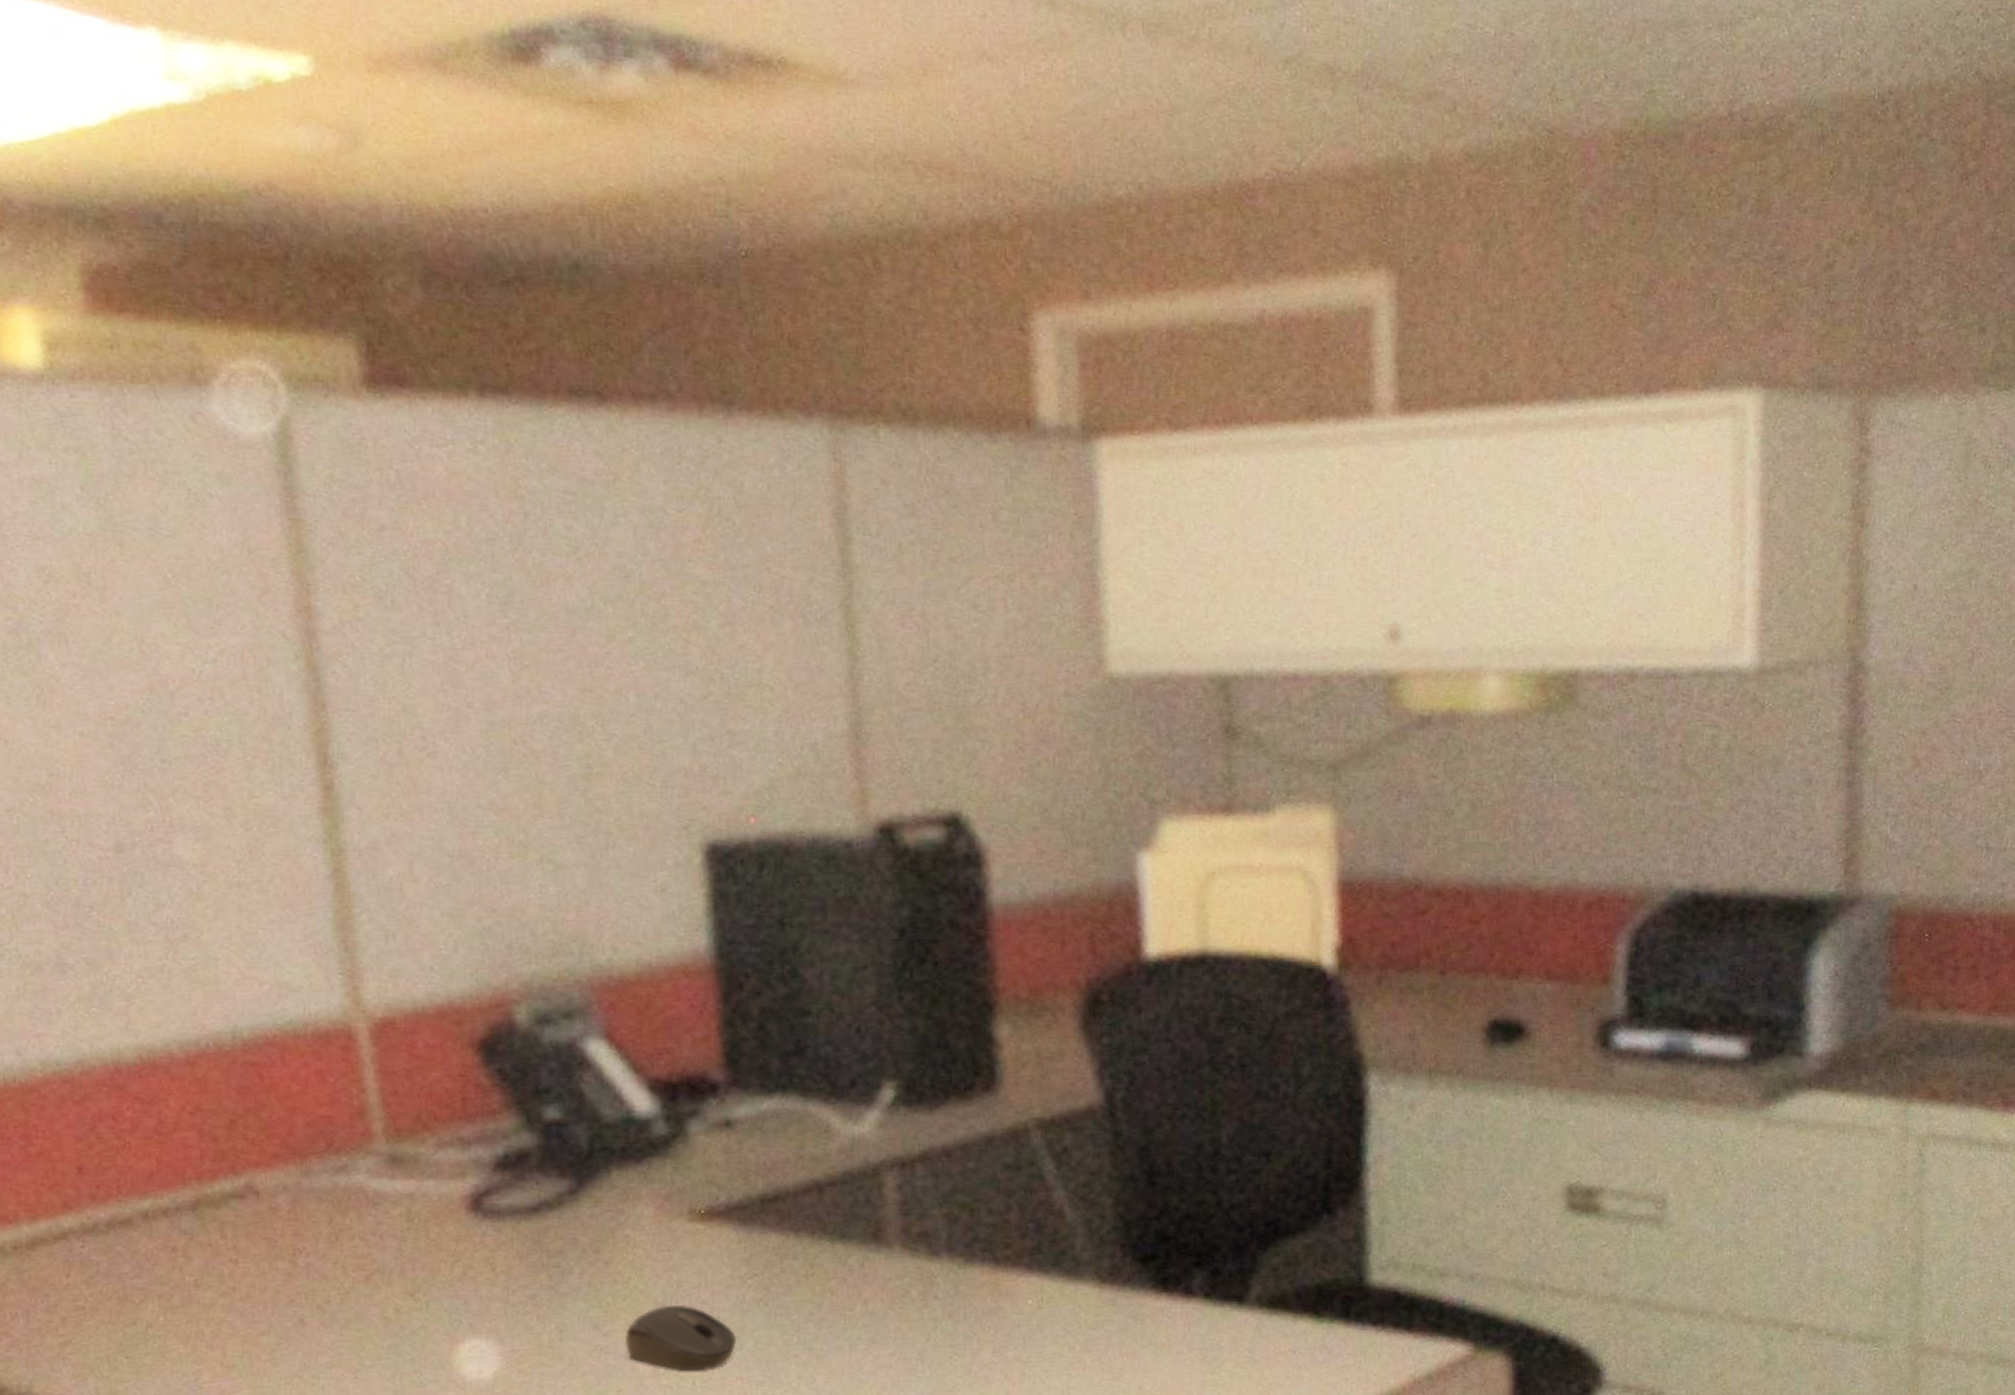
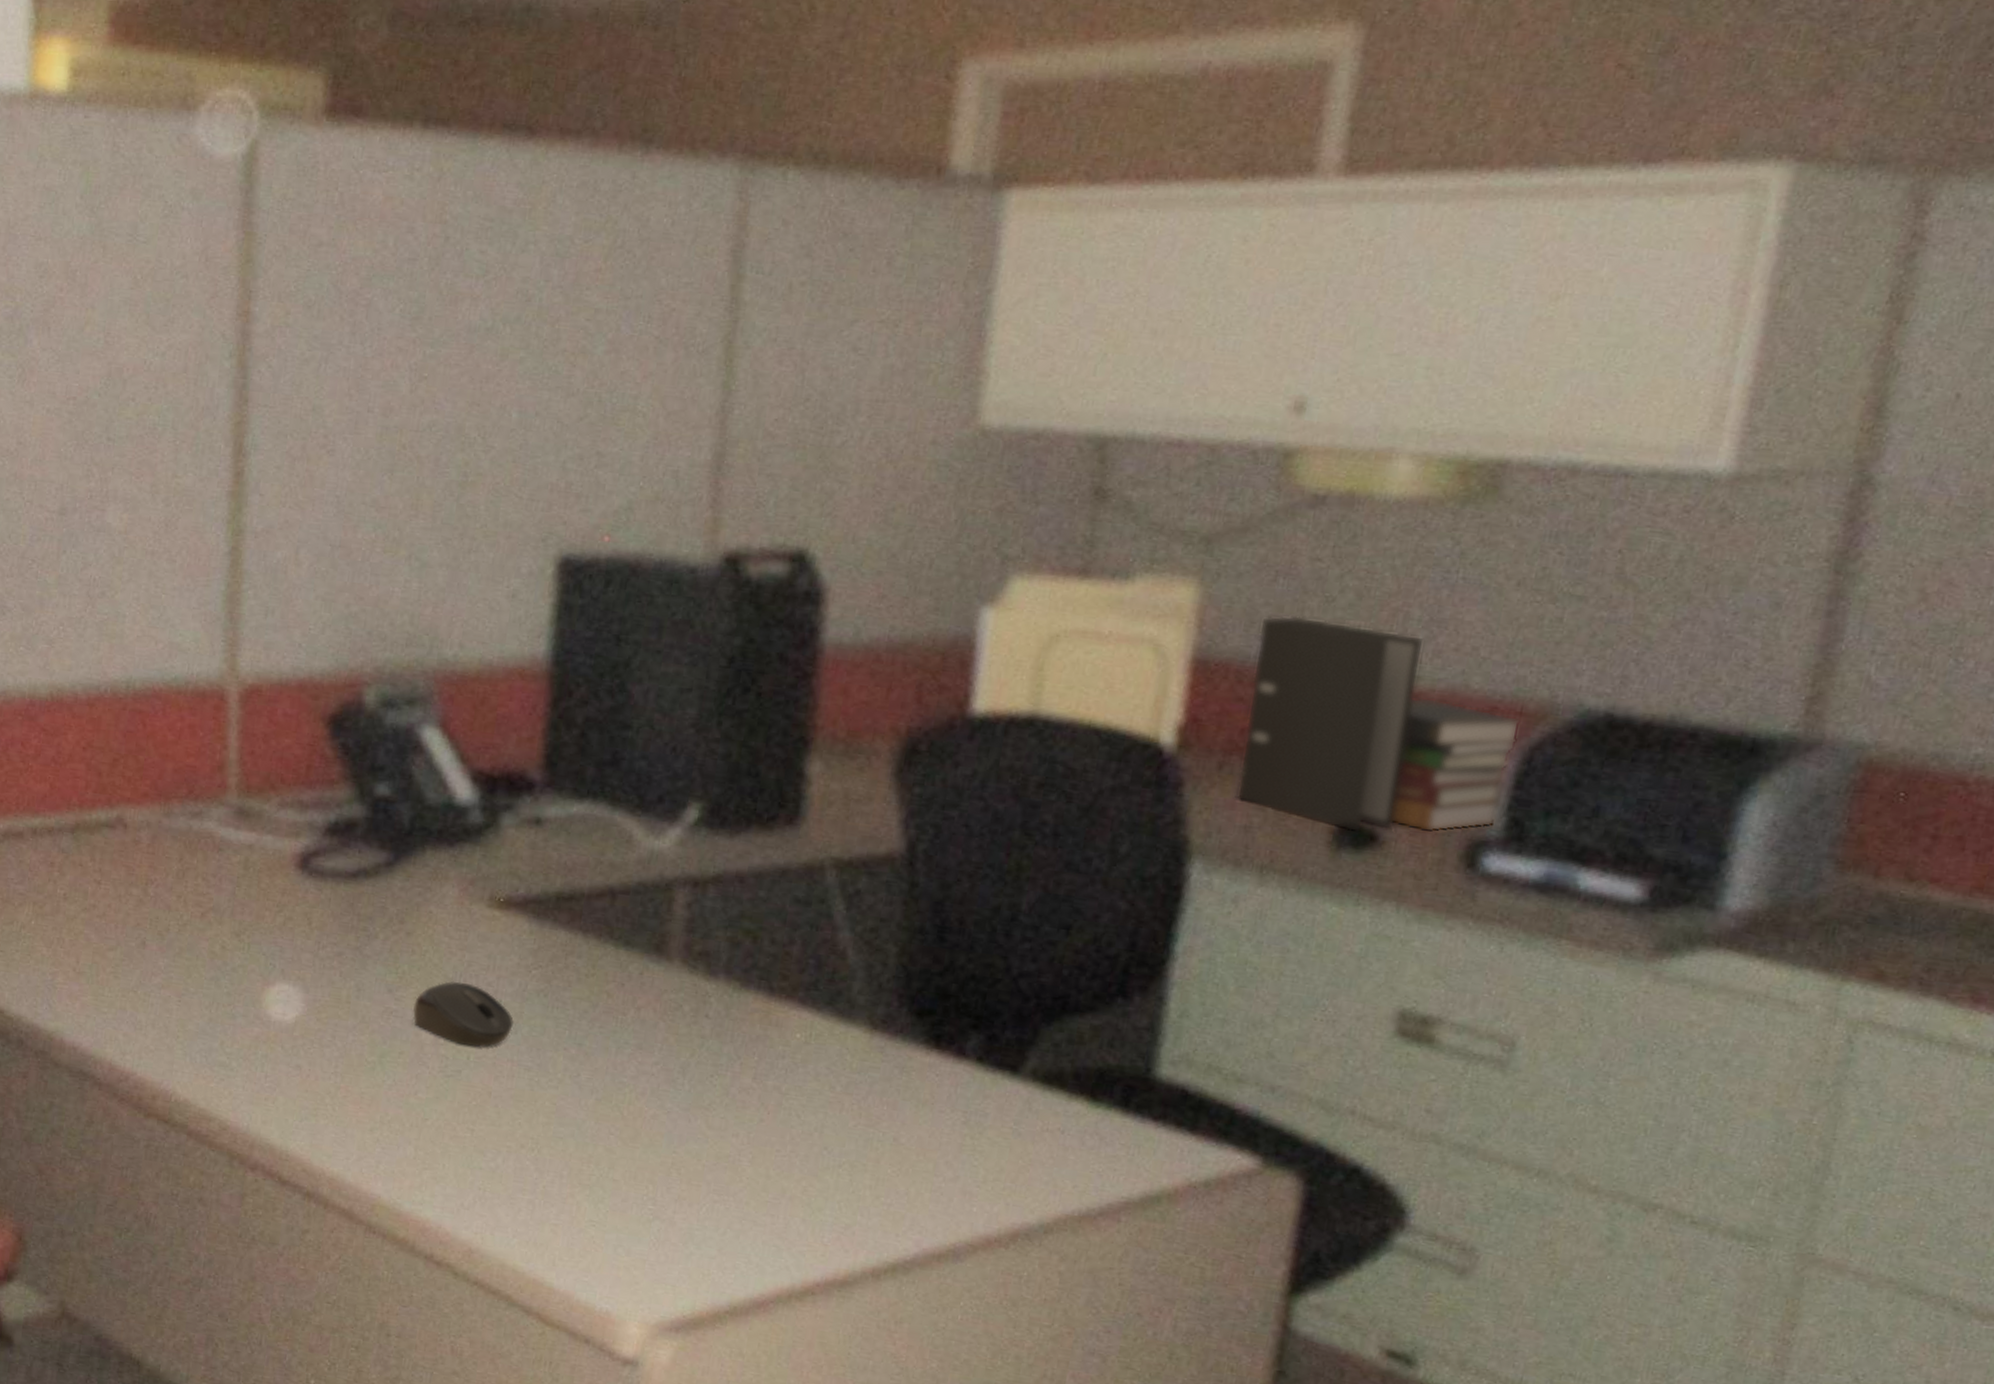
binder: none [1392,831,1536,1028] -> present [1236,615,1425,833]
books: none [1532,894,1625,1019] -> present [1392,696,1521,833]

